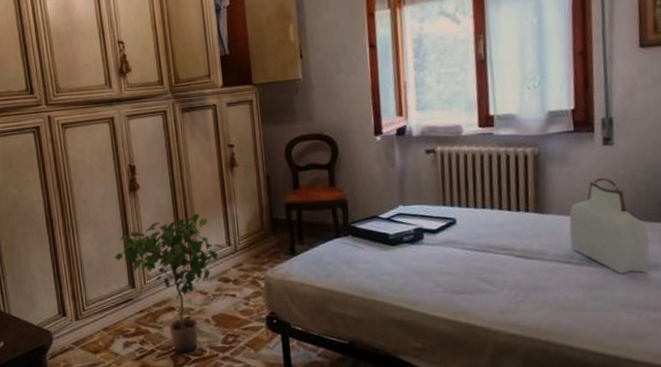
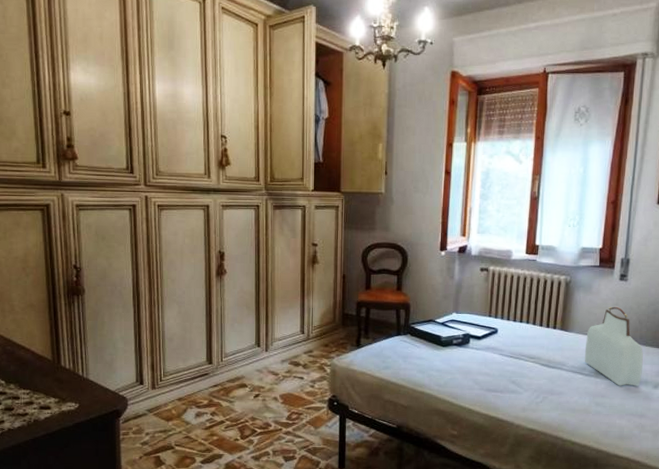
potted plant: present [113,213,225,354] -> none [195,302,298,426]

